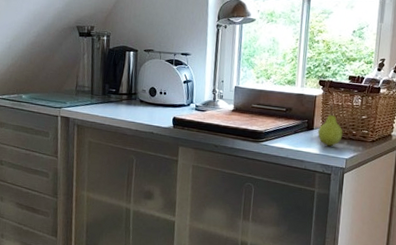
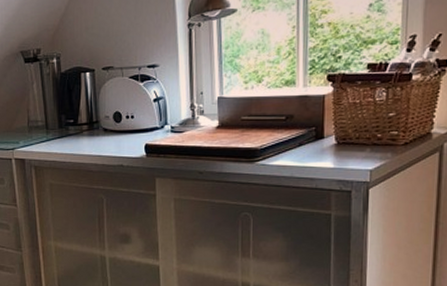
fruit: present [318,104,343,147] -> none [330,104,364,157]

